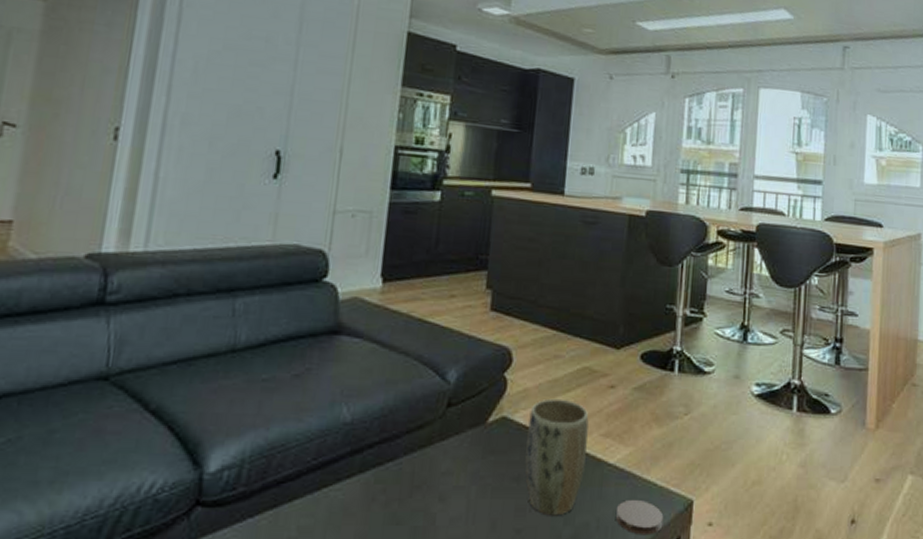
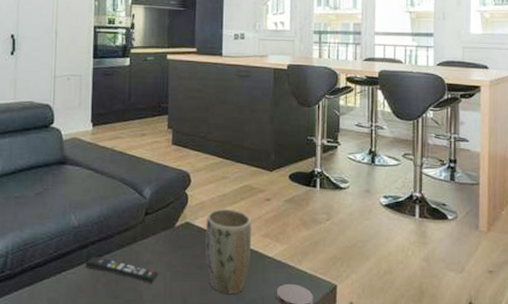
remote control: none [357,464,461,502] -> present [85,256,159,283]

